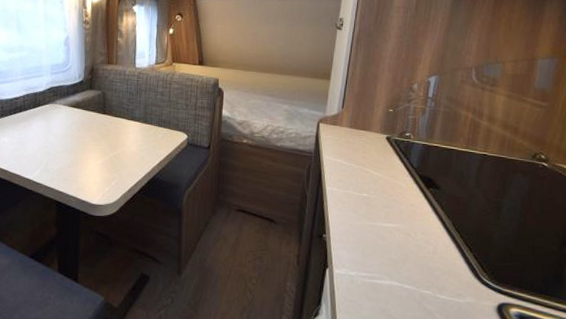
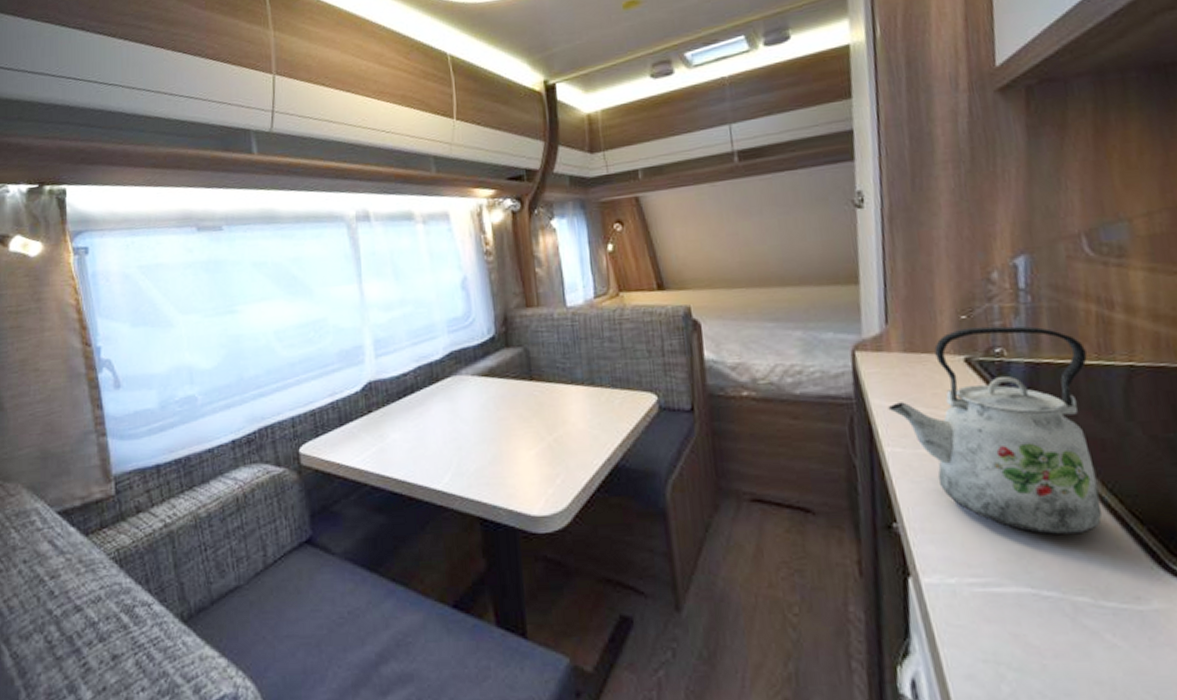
kettle: none [333,117,460,254] -> present [888,326,1103,535]

